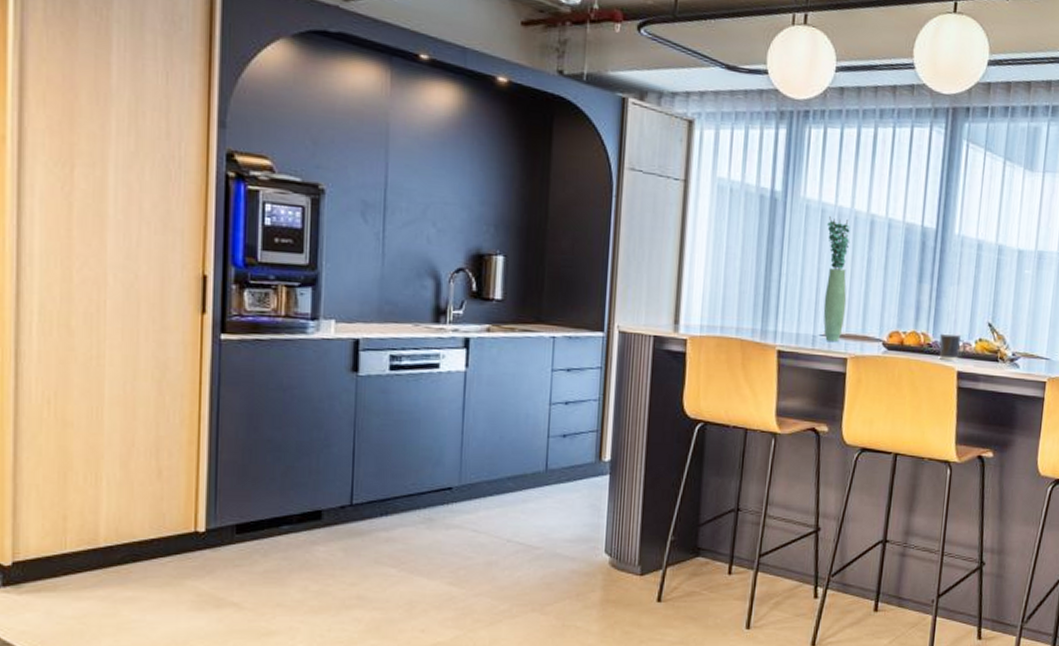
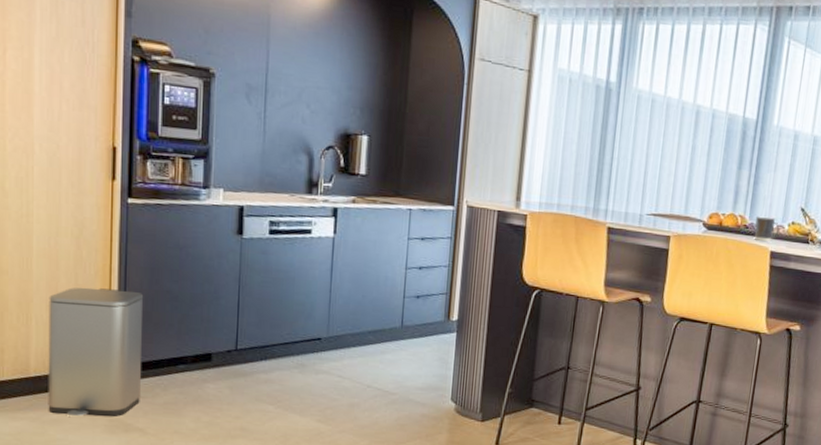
pedal bin: none [121,439,240,593] -> present [48,287,144,417]
vase: present [823,216,850,342] -> none [650,106,677,221]

